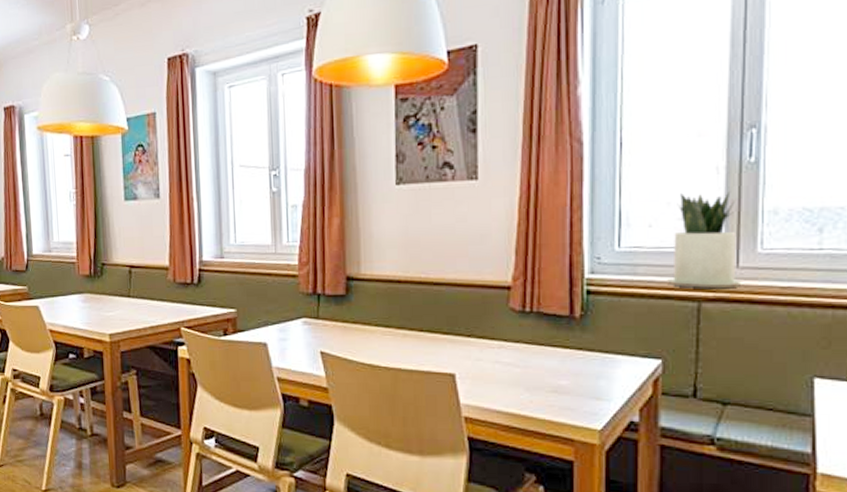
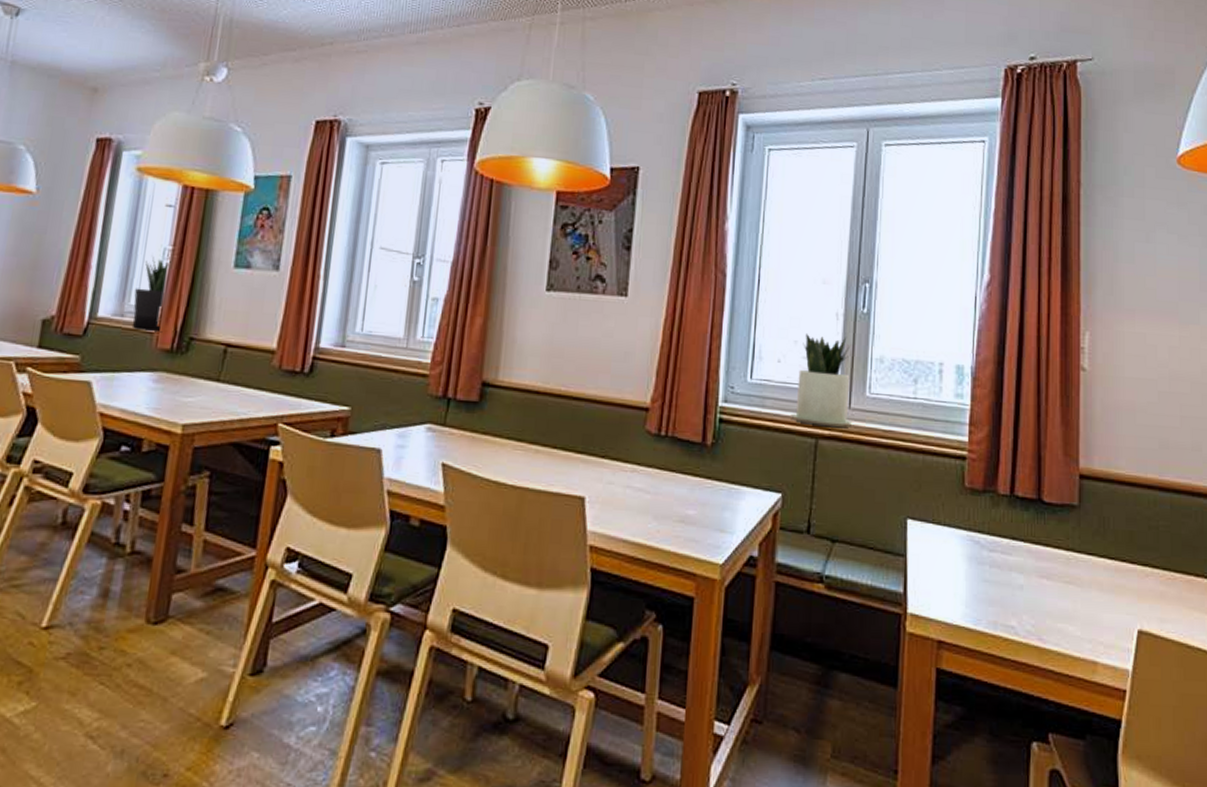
planter: none [55,200,81,263] -> present [131,257,171,333]

